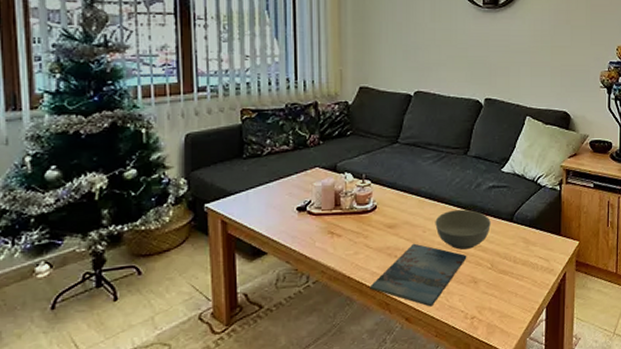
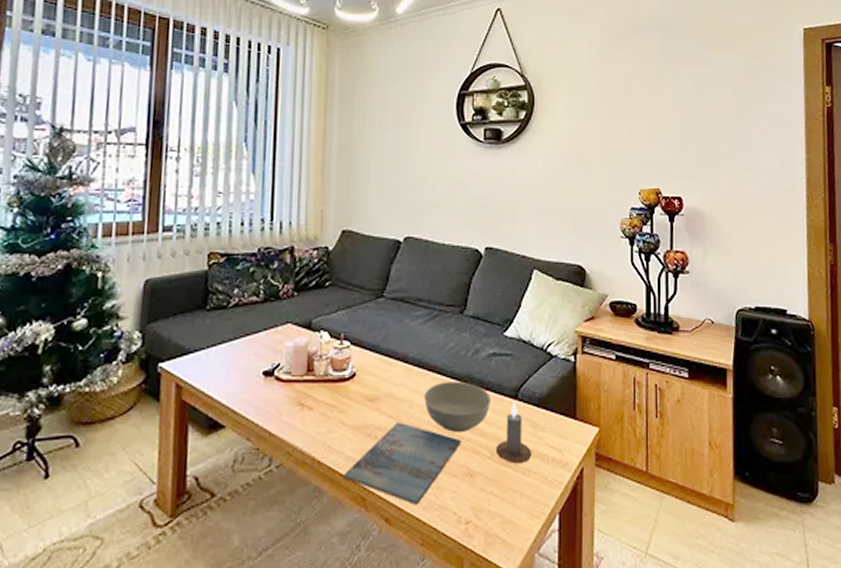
candle: none [496,224,524,271] -> present [496,402,531,463]

